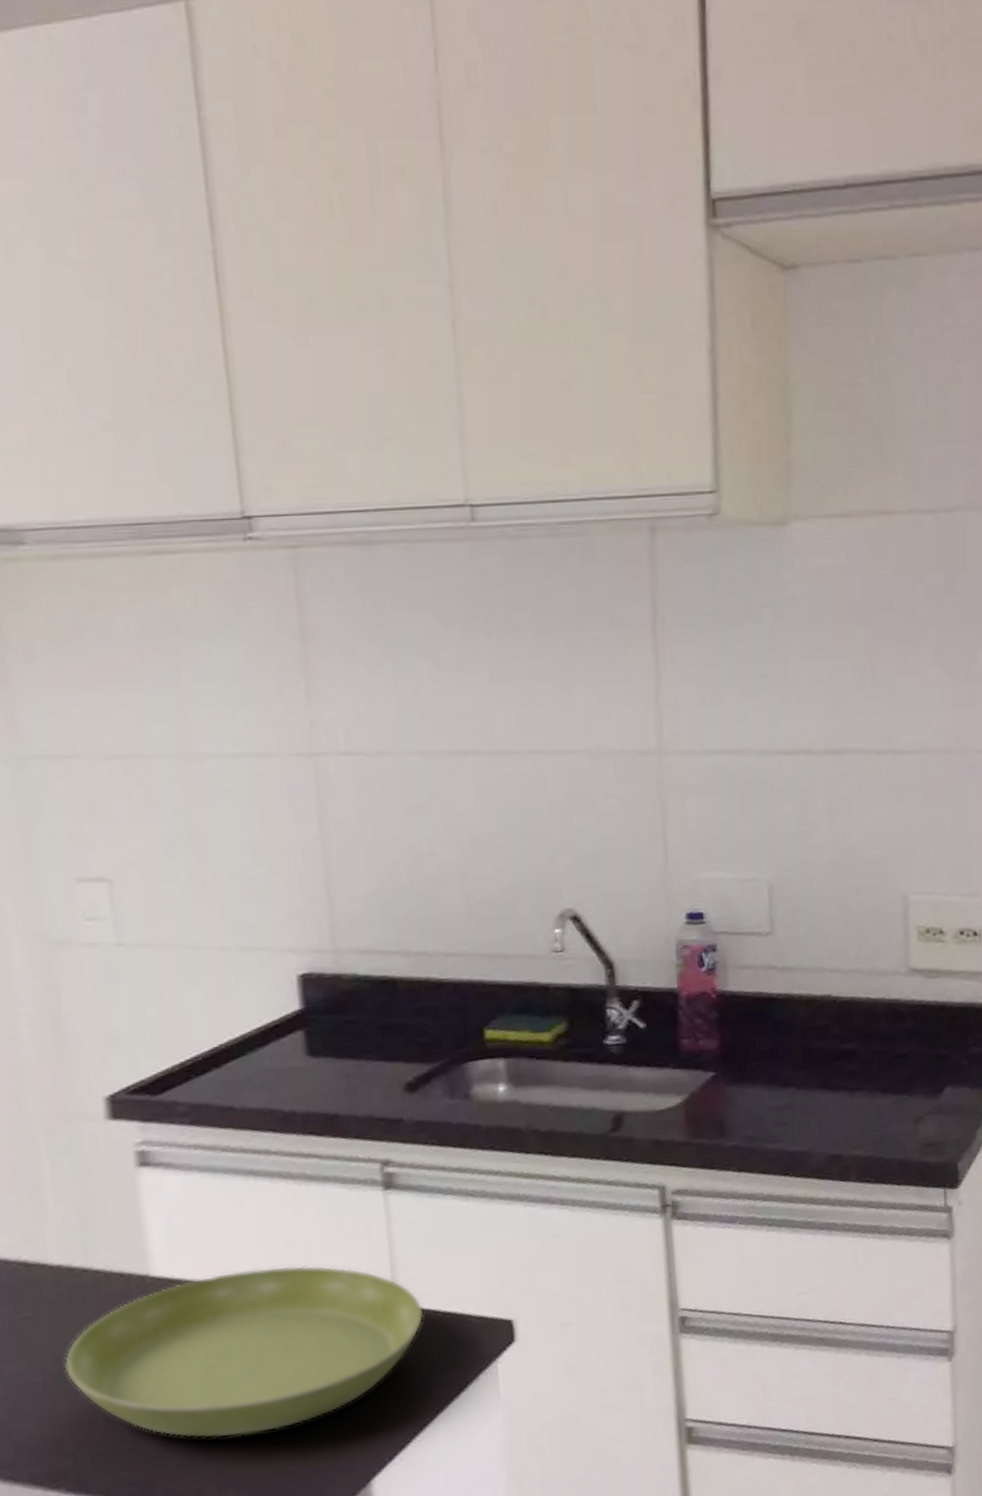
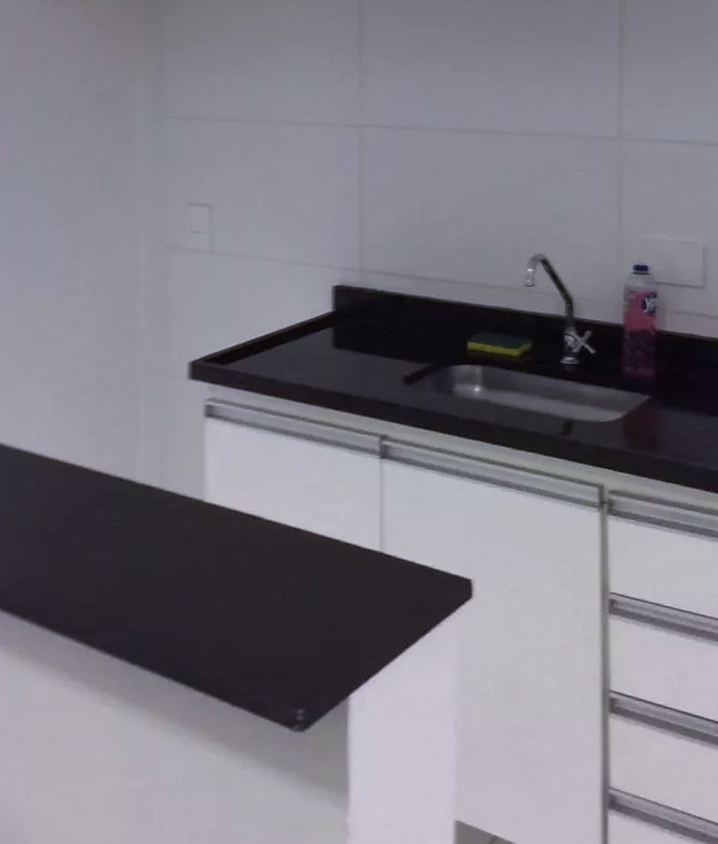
saucer: present [64,1265,424,1438] -> none [138,507,402,640]

